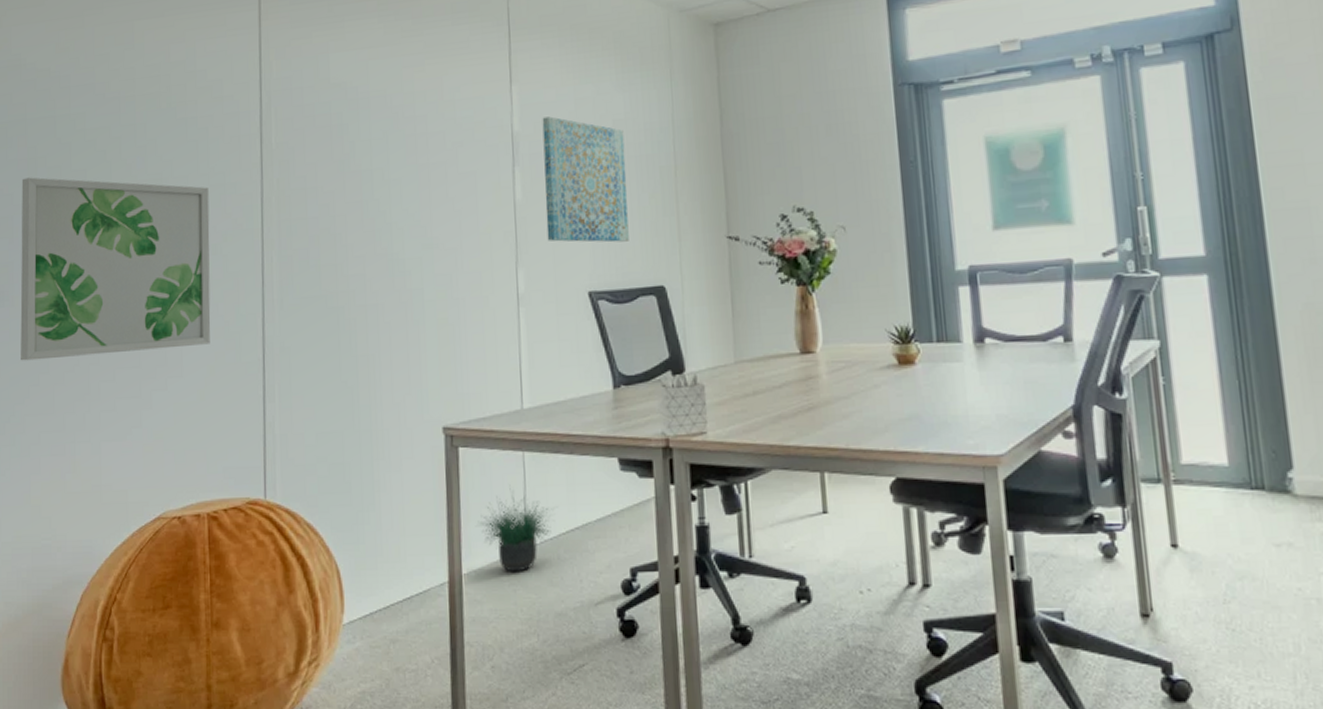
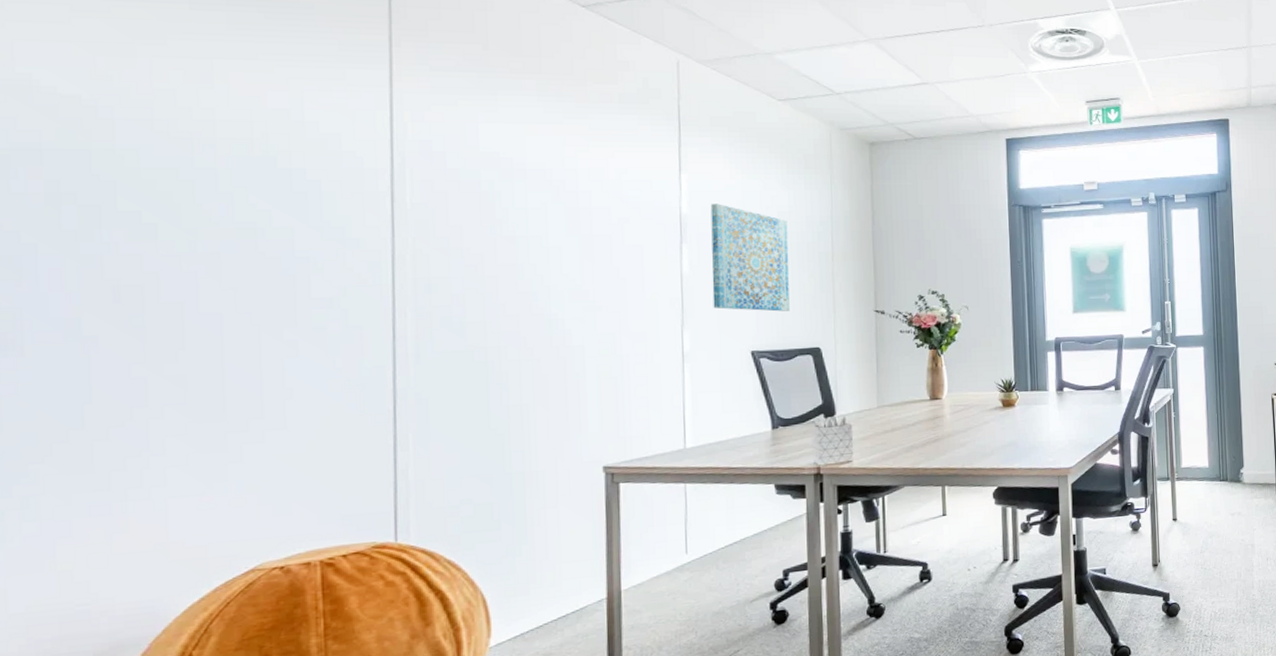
wall art: present [20,177,211,361] -> none [34,214,325,417]
potted plant: present [479,488,552,573] -> none [640,514,711,584]

